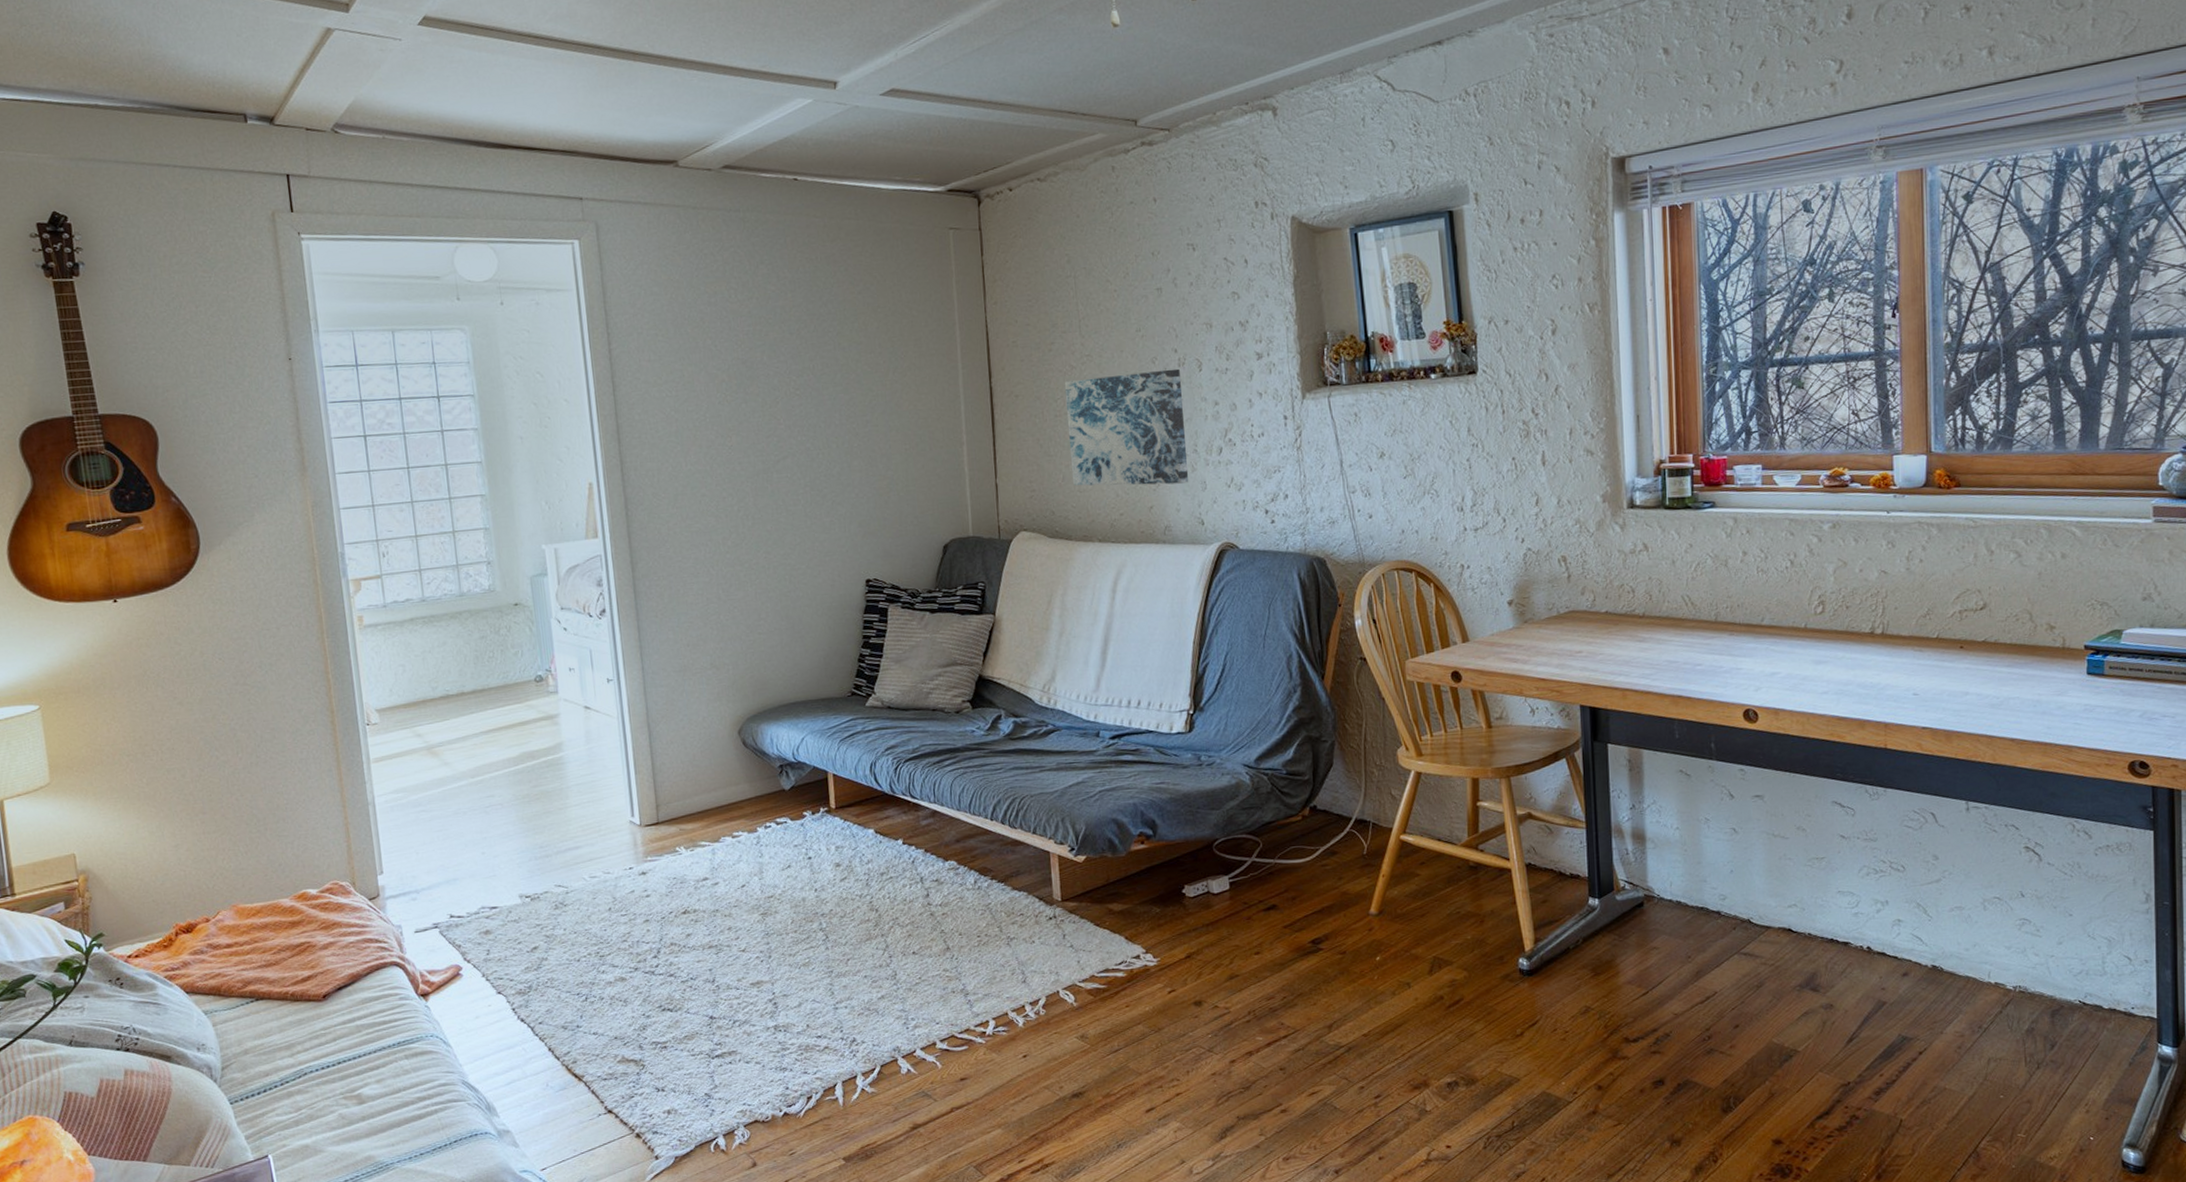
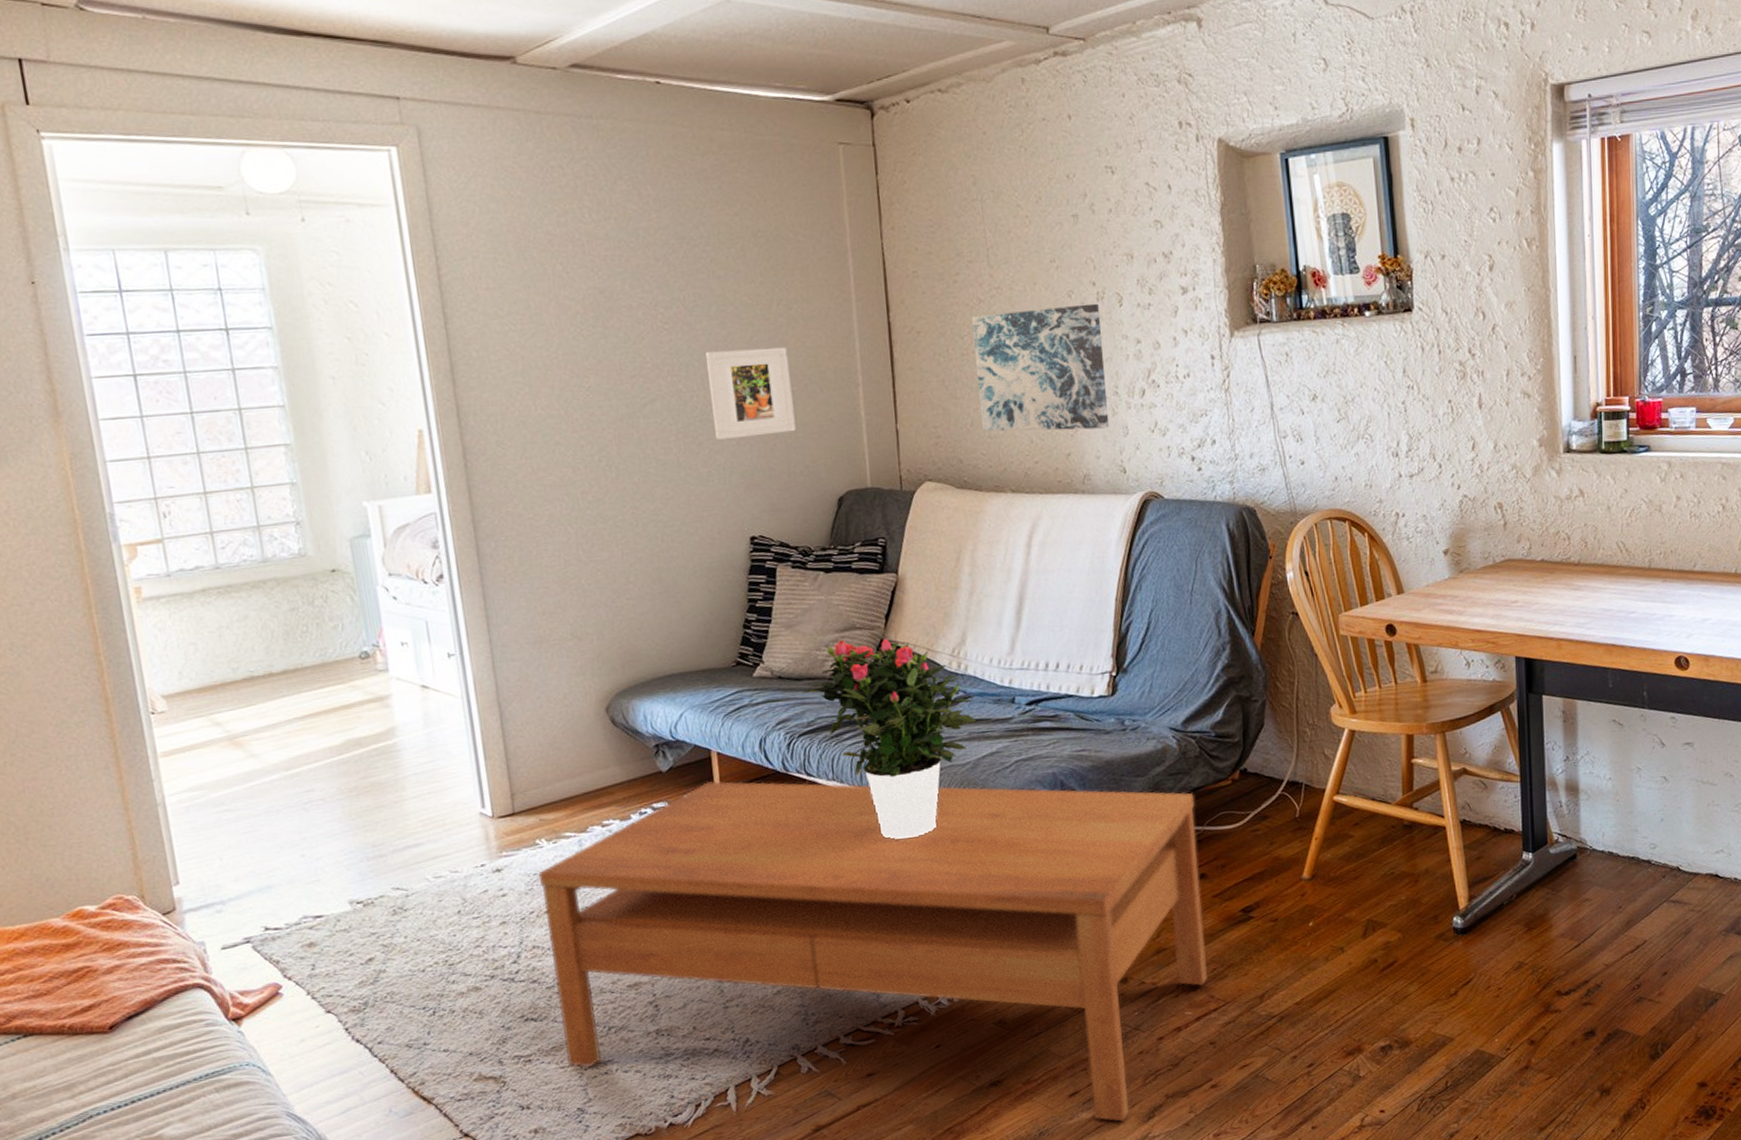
coffee table: none [677,800,1278,1139] -> present [538,781,1207,1122]
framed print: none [830,409,908,492] -> present [705,346,796,439]
potted flower: none [909,674,1063,861] -> present [802,639,976,840]

